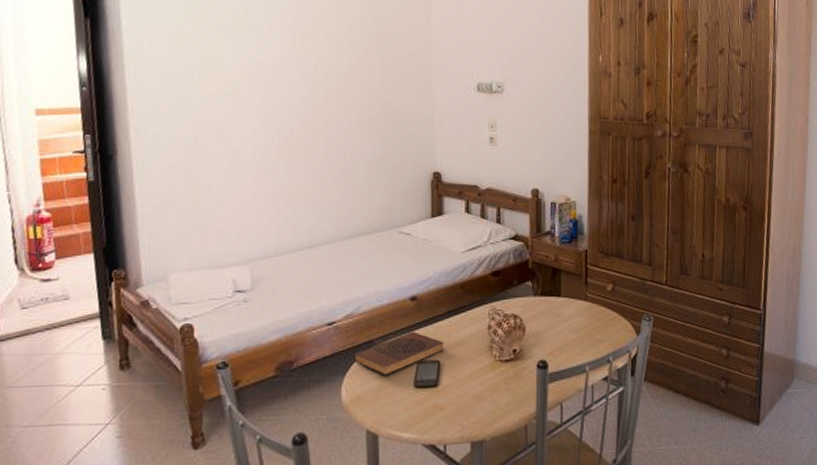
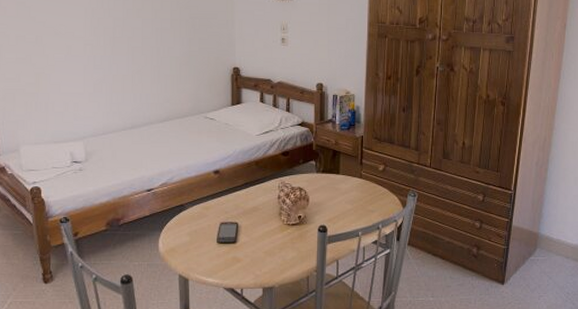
book: present [353,331,444,375] -> none [167,199,241,233]

